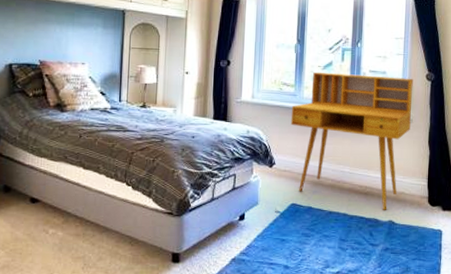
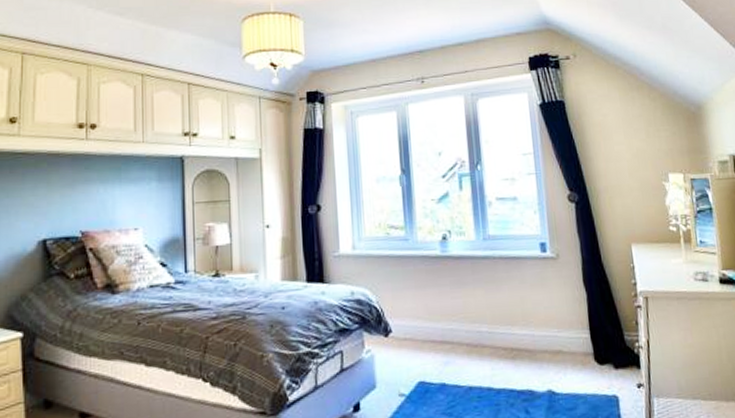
desk: present [290,72,413,210] -> none [404,202,558,377]

